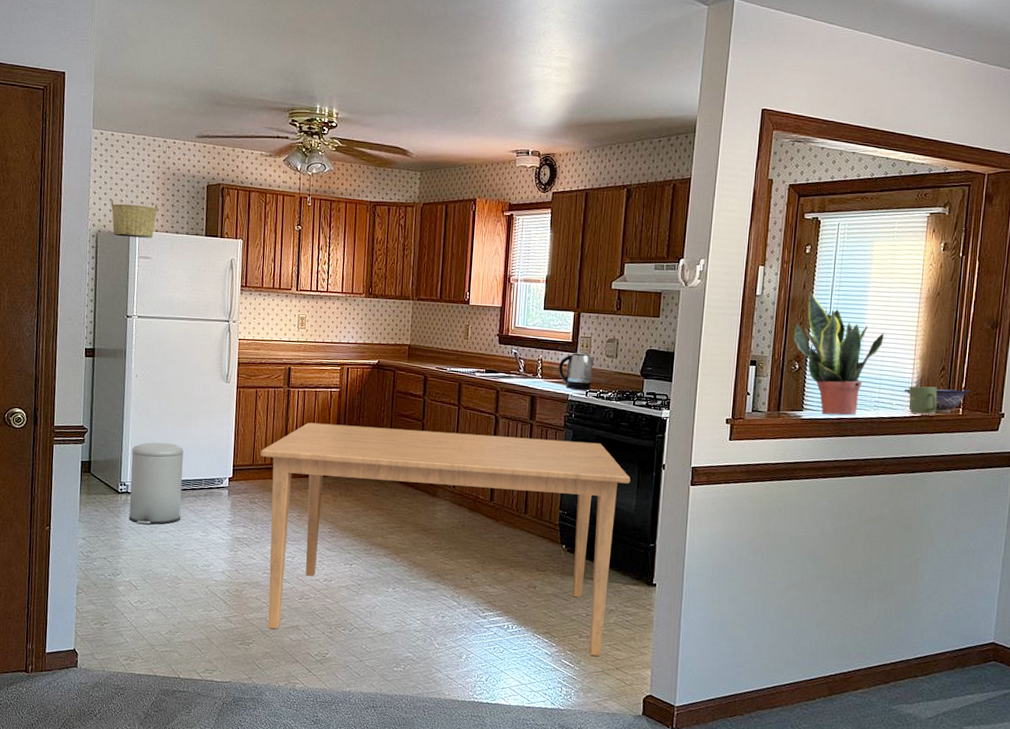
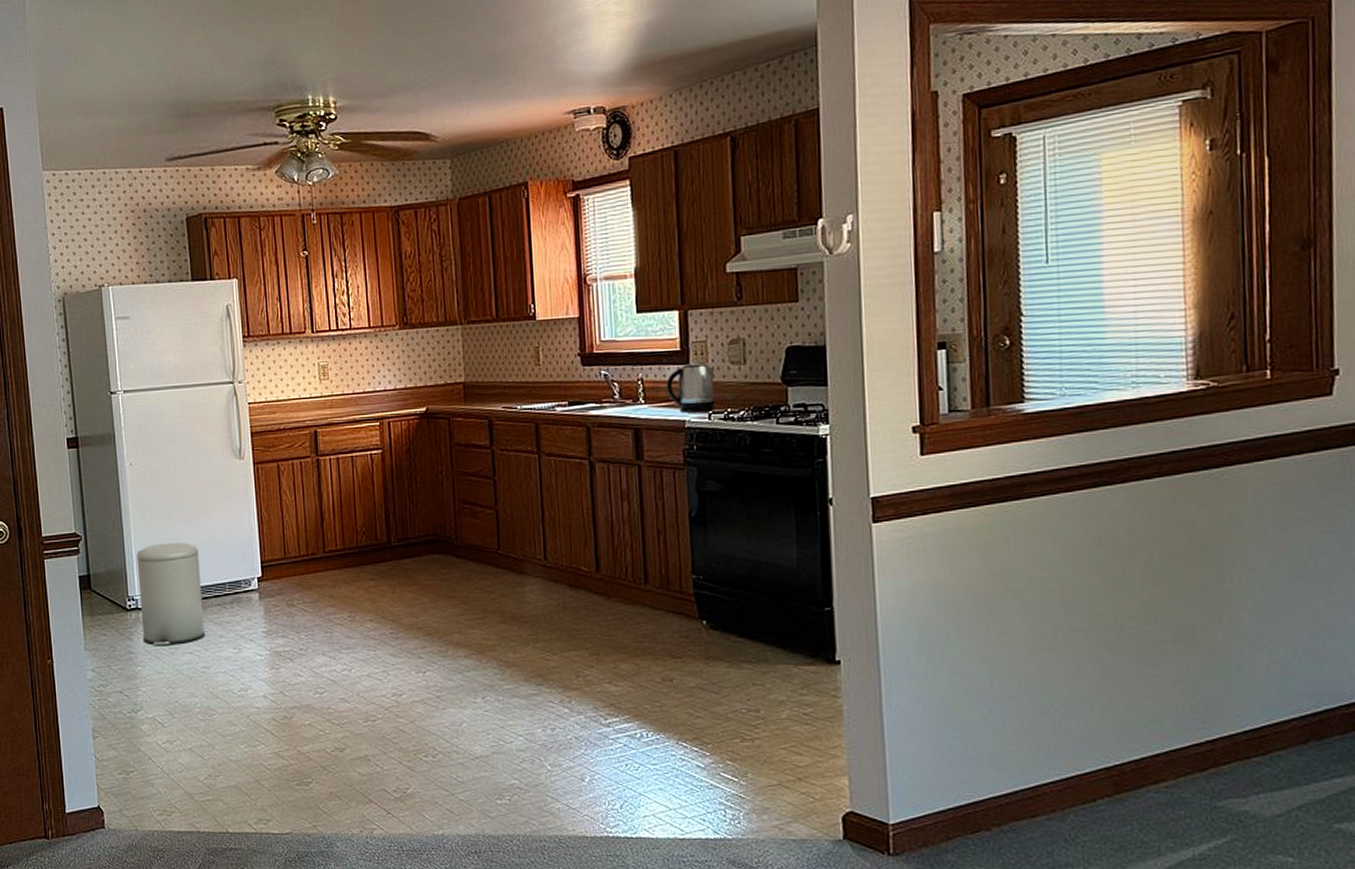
basket: present [111,199,158,238] -> none [74,249,131,297]
dining table: present [261,422,630,656] -> none [293,480,786,764]
potted plant: present [794,292,884,416] -> none [997,236,1134,405]
decorative bowl: present [903,389,970,414] -> none [1174,343,1280,382]
mug: present [908,386,938,415] -> none [1181,344,1230,388]

